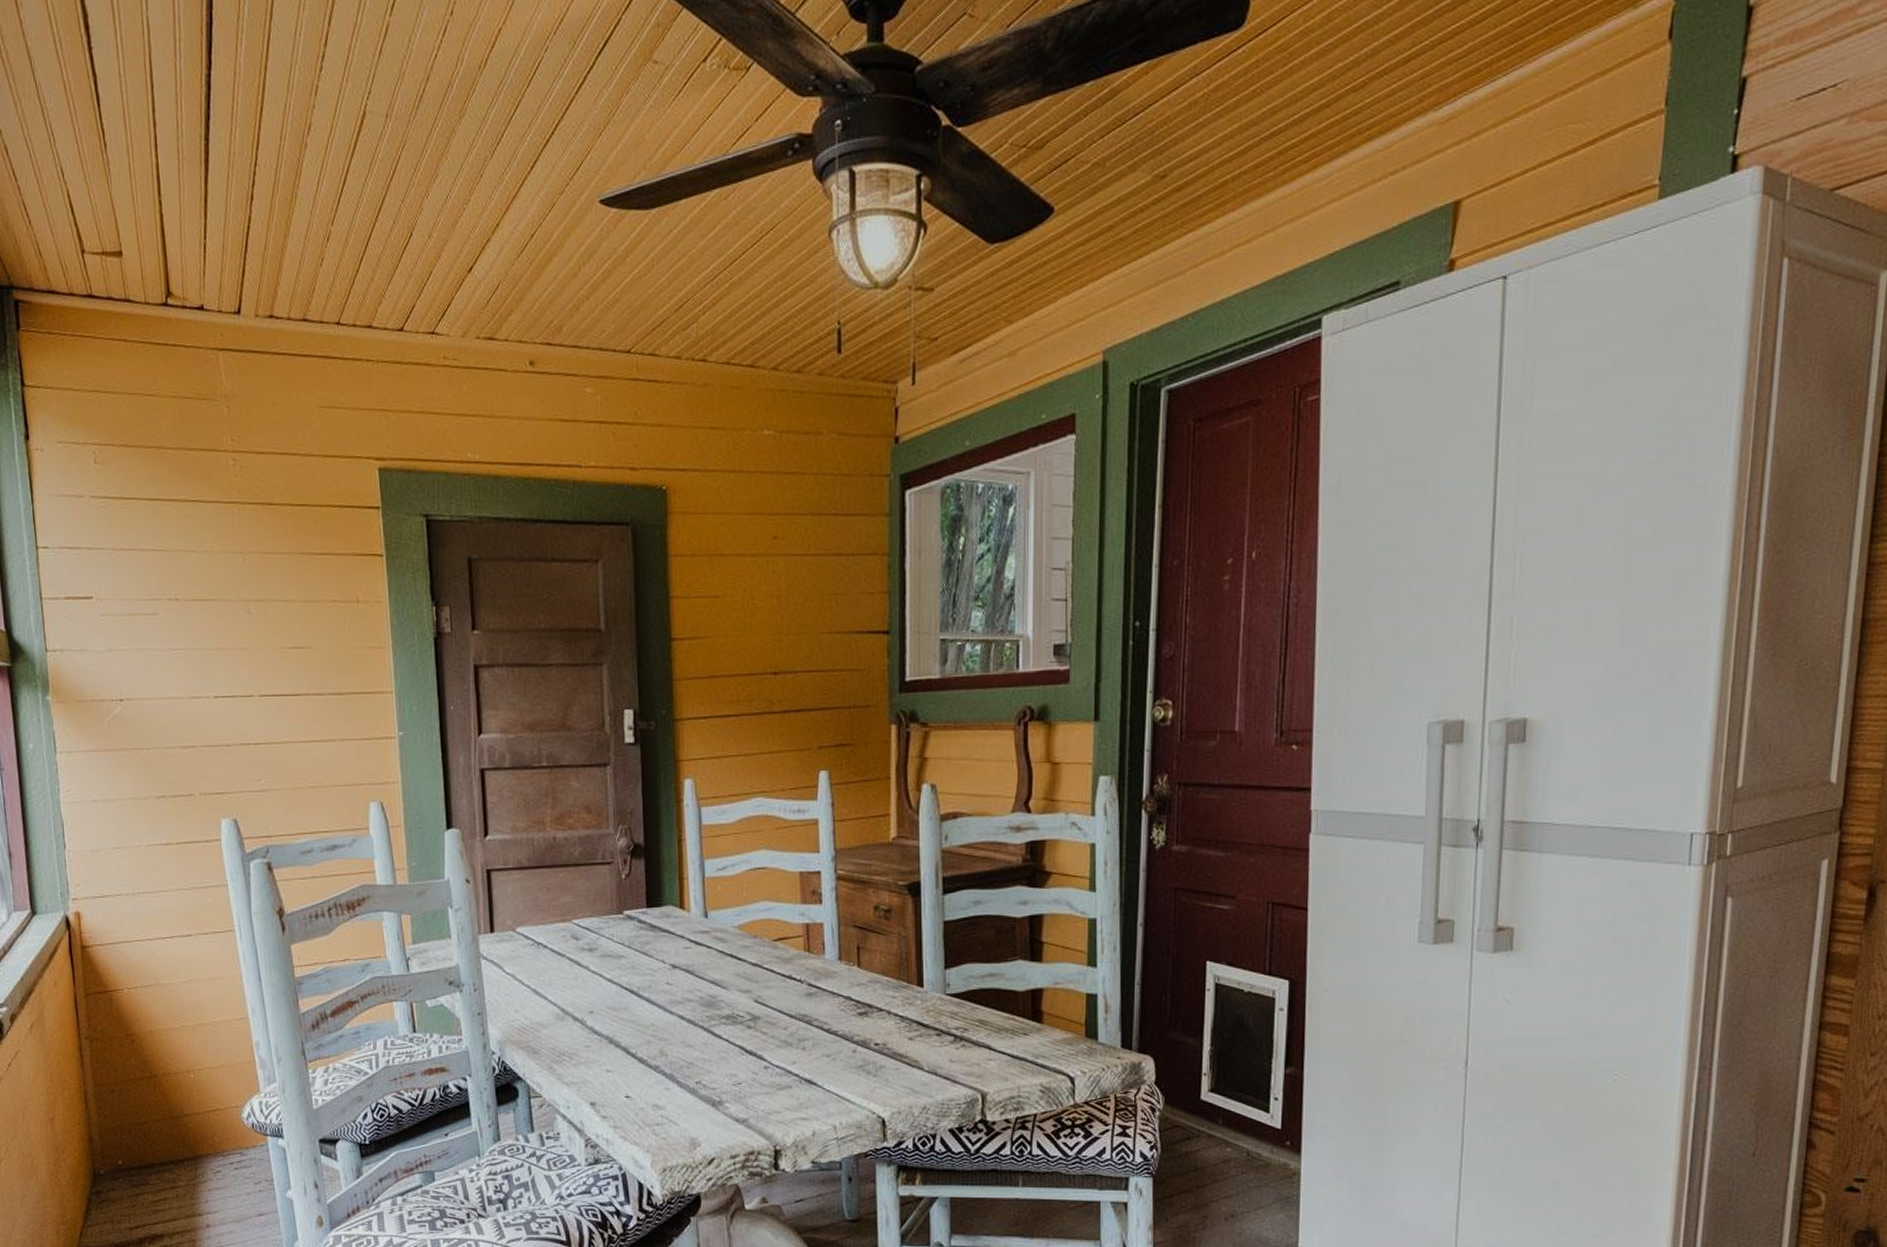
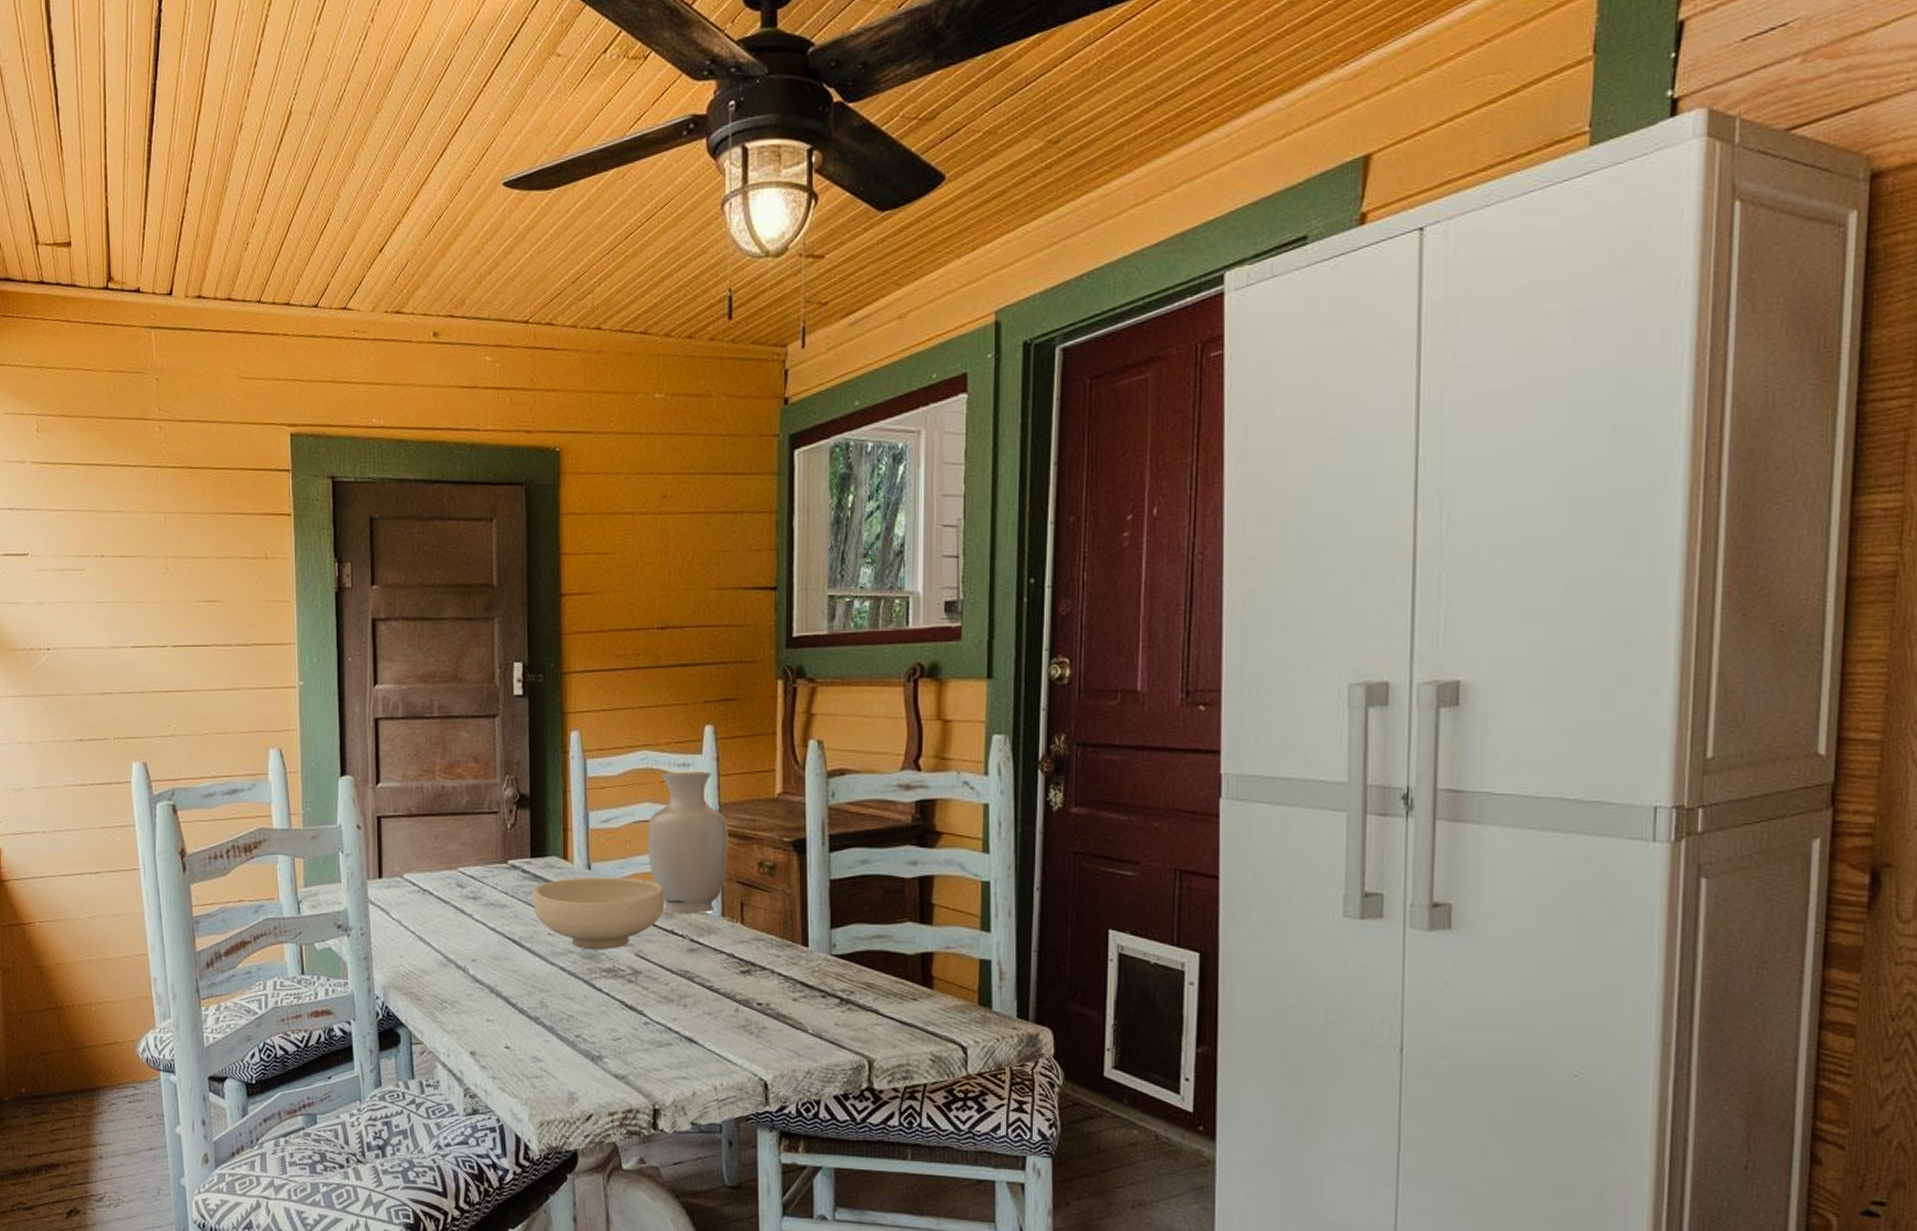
bowl: none [649,925,783,997] -> present [533,877,665,950]
vase: none [763,818,845,959] -> present [646,772,729,914]

